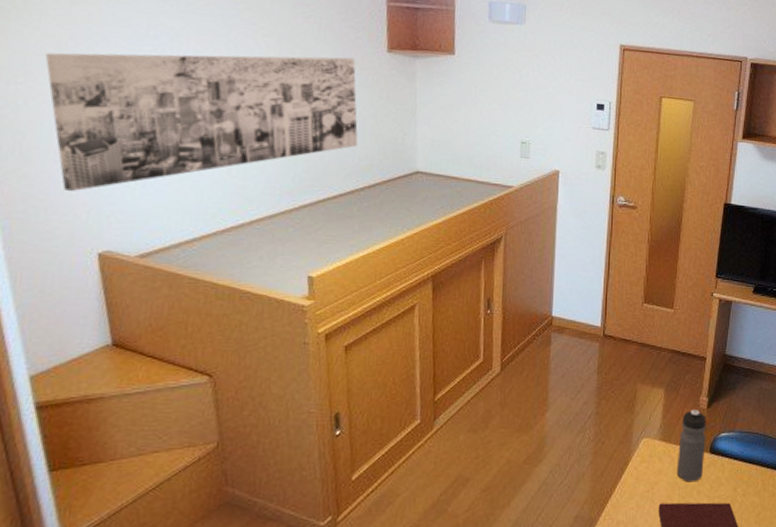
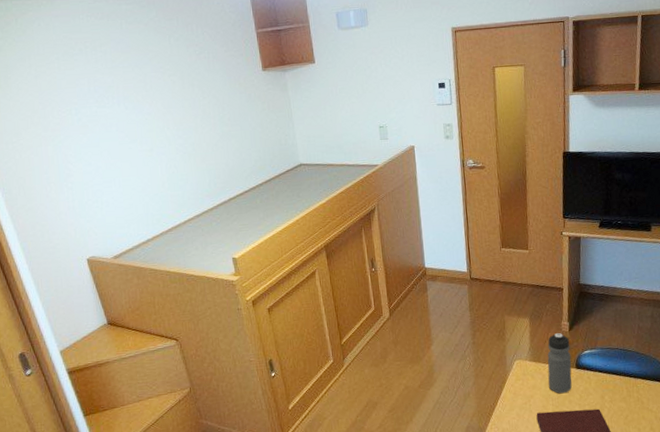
wall art: present [44,52,358,192] -> none [26,81,252,217]

